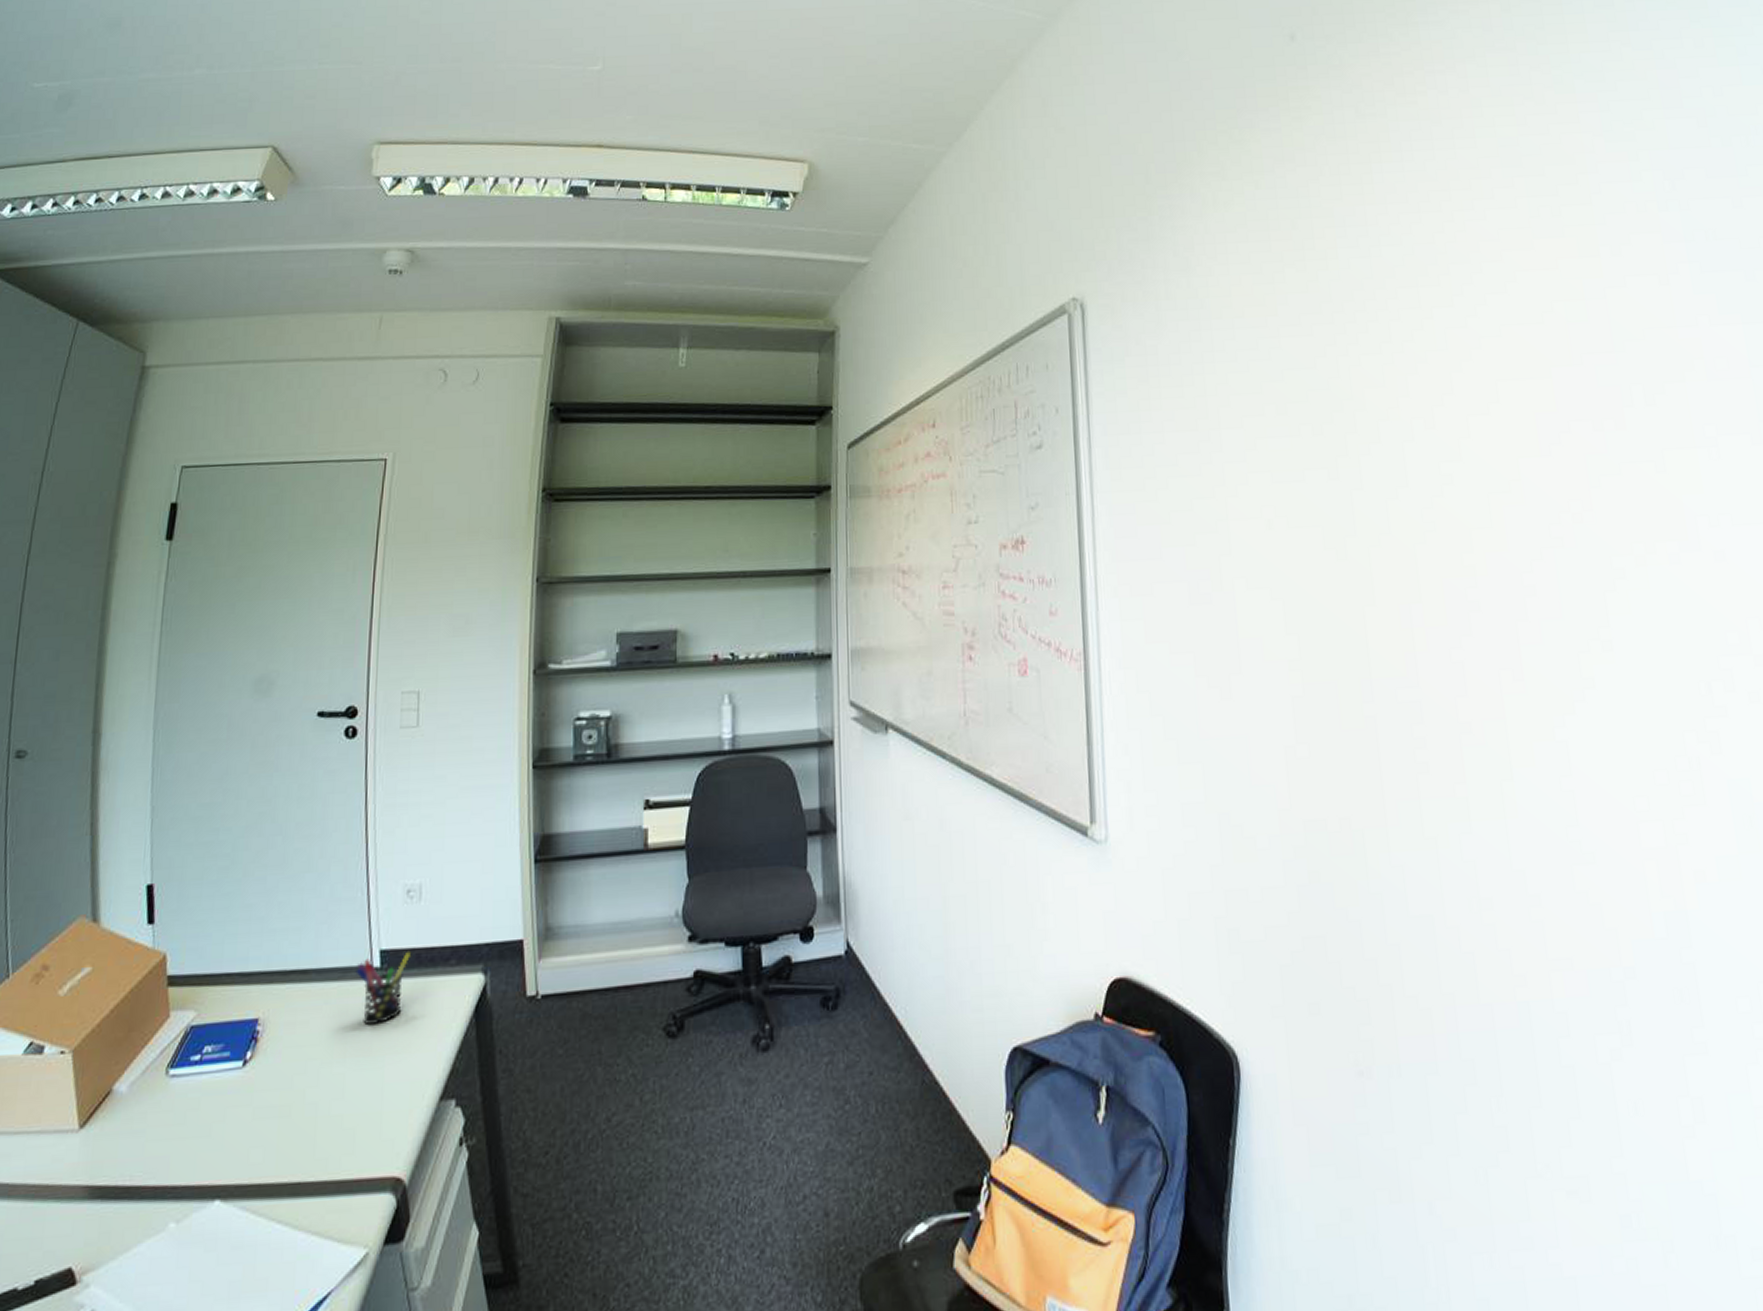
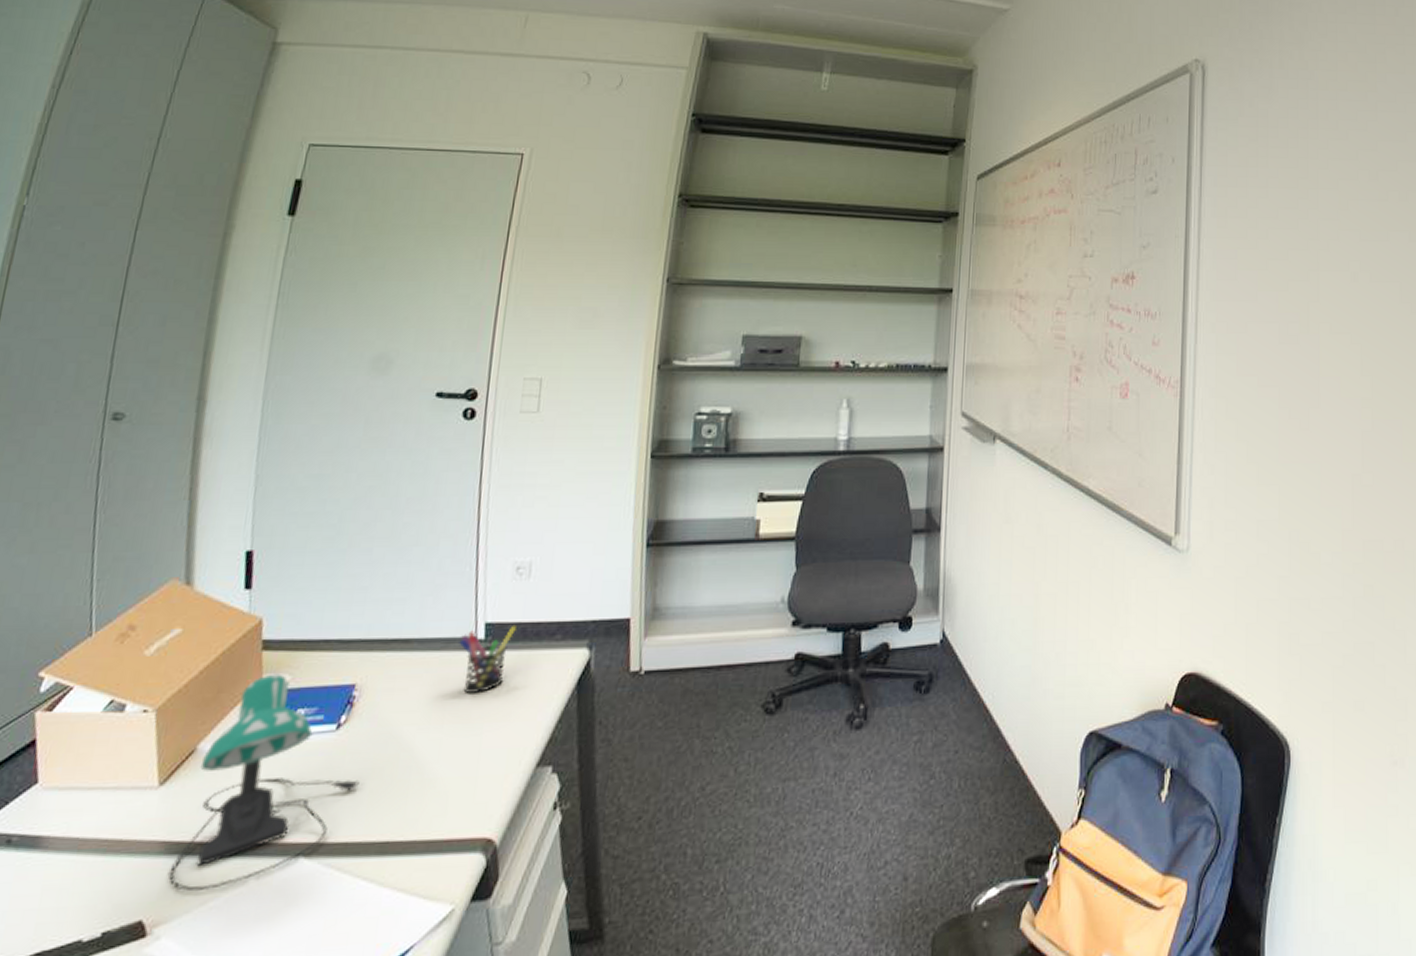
desk lamp: none [92,1010,271,1238] -> present [167,673,362,892]

